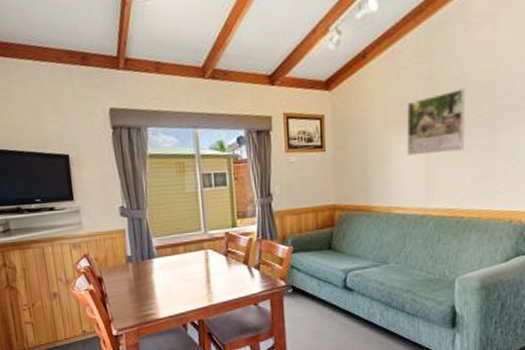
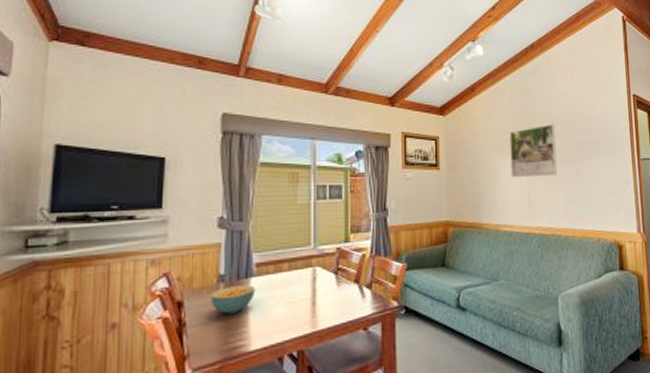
cereal bowl: none [122,265,158,288] -> present [210,285,256,314]

